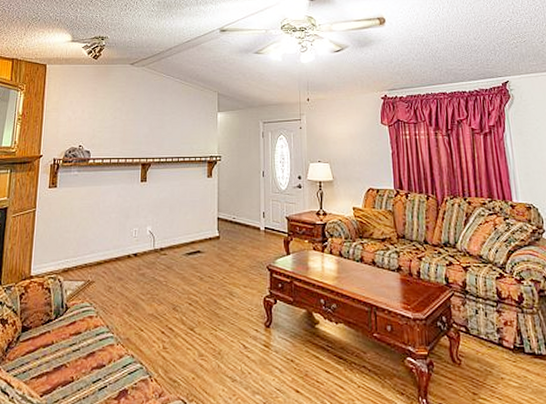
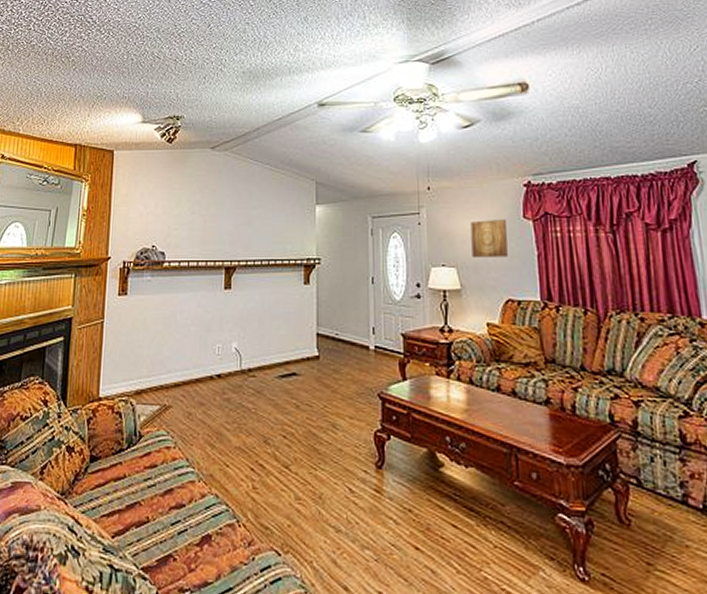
wall art: none [340,124,369,155] -> present [470,218,508,257]

